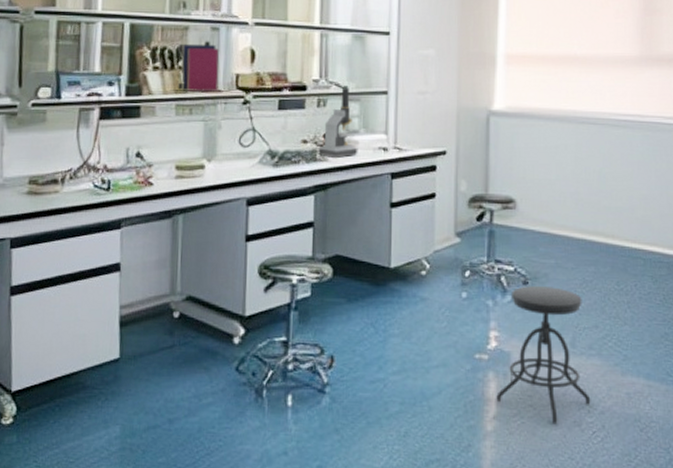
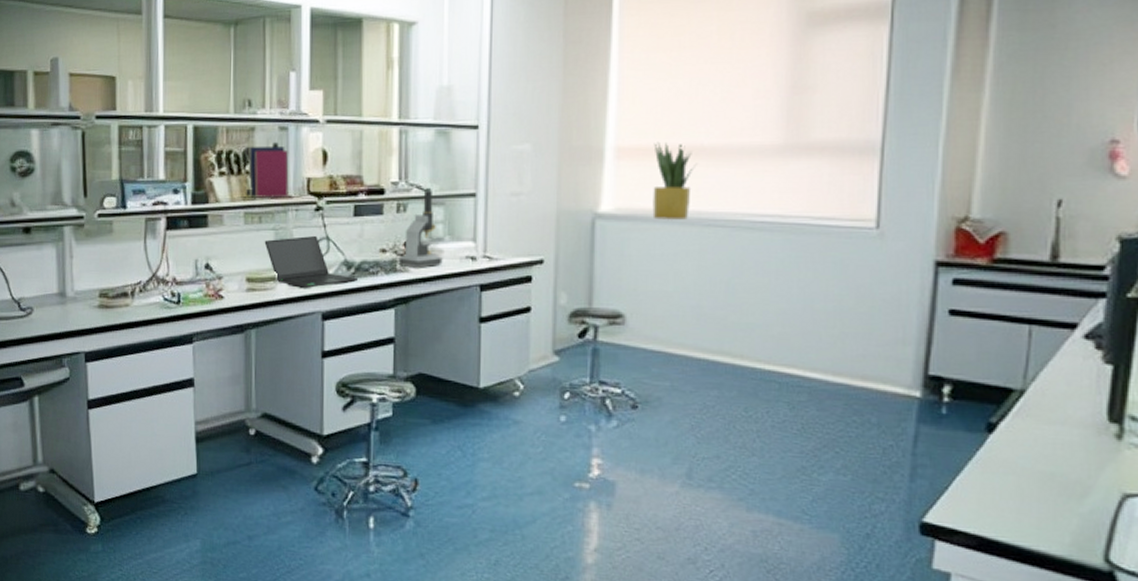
laptop: none [194,127,282,176] -> present [264,236,359,288]
stool: present [496,286,591,425] -> none [598,410,709,561]
planter: none [536,50,572,118] -> present [652,141,697,220]

